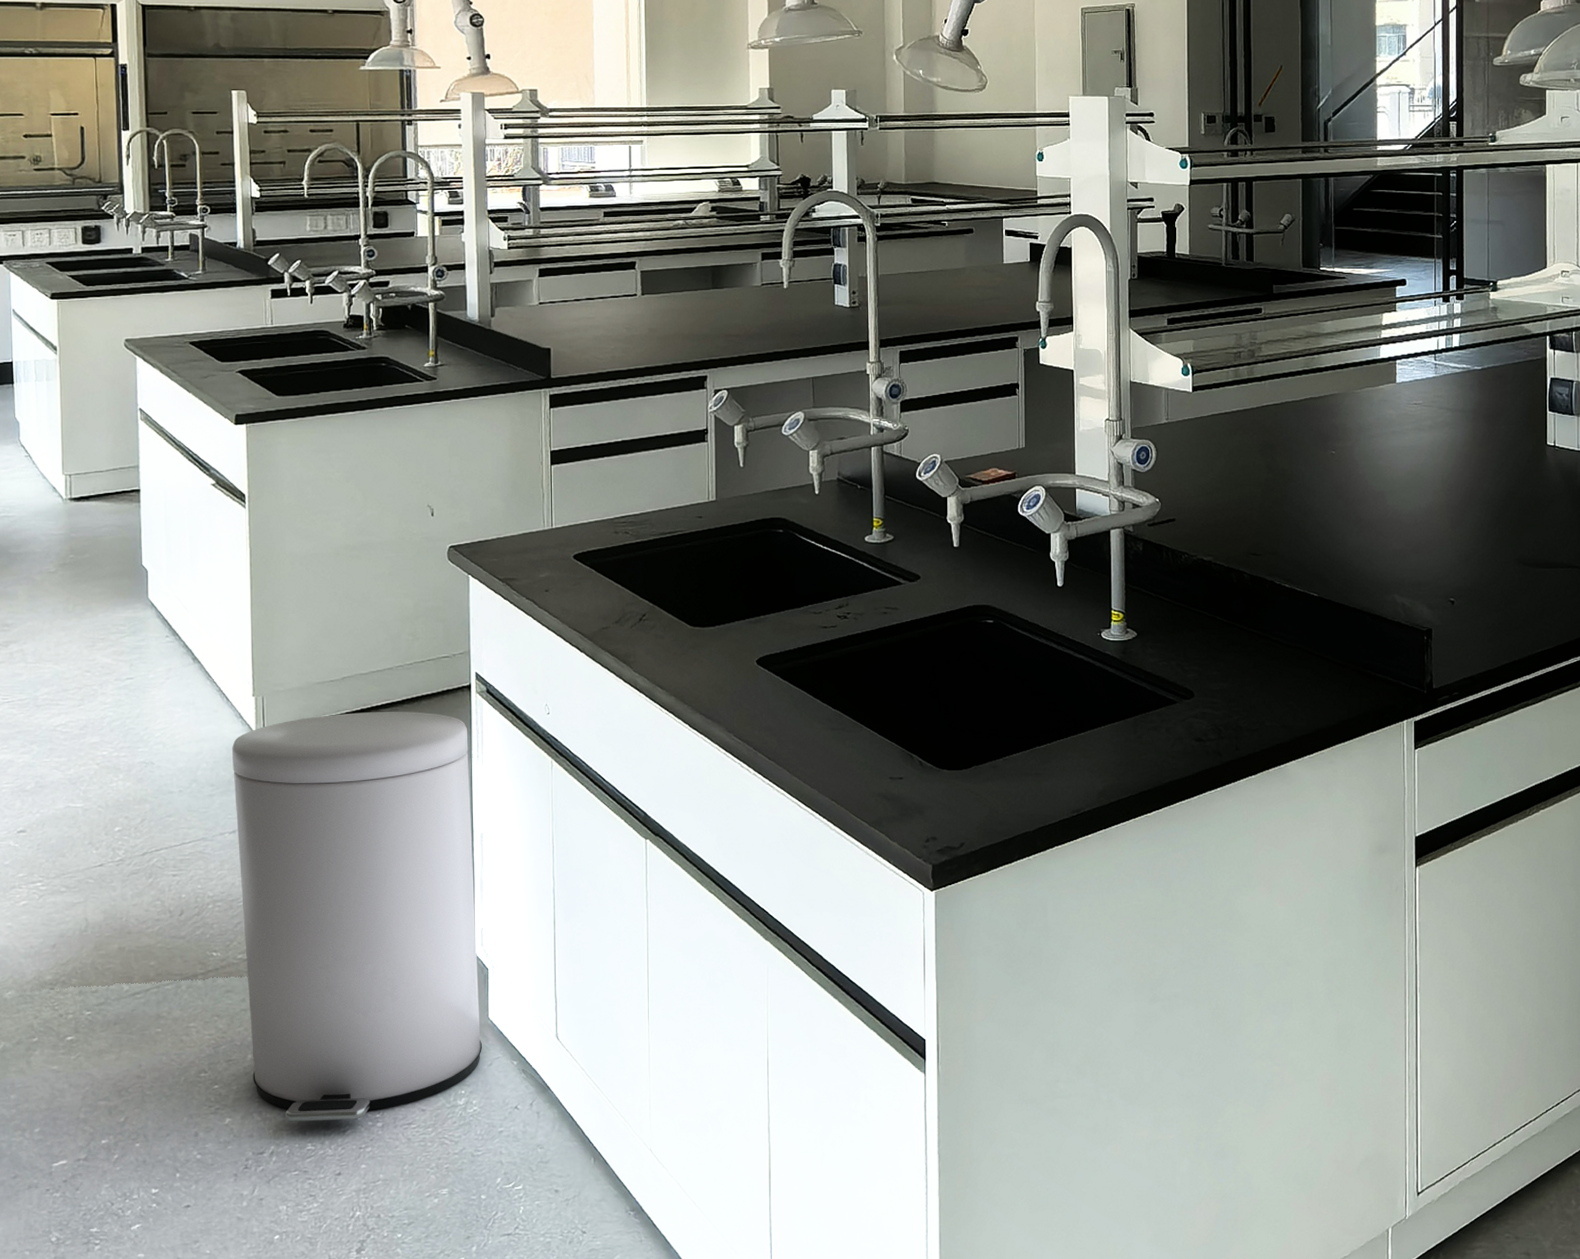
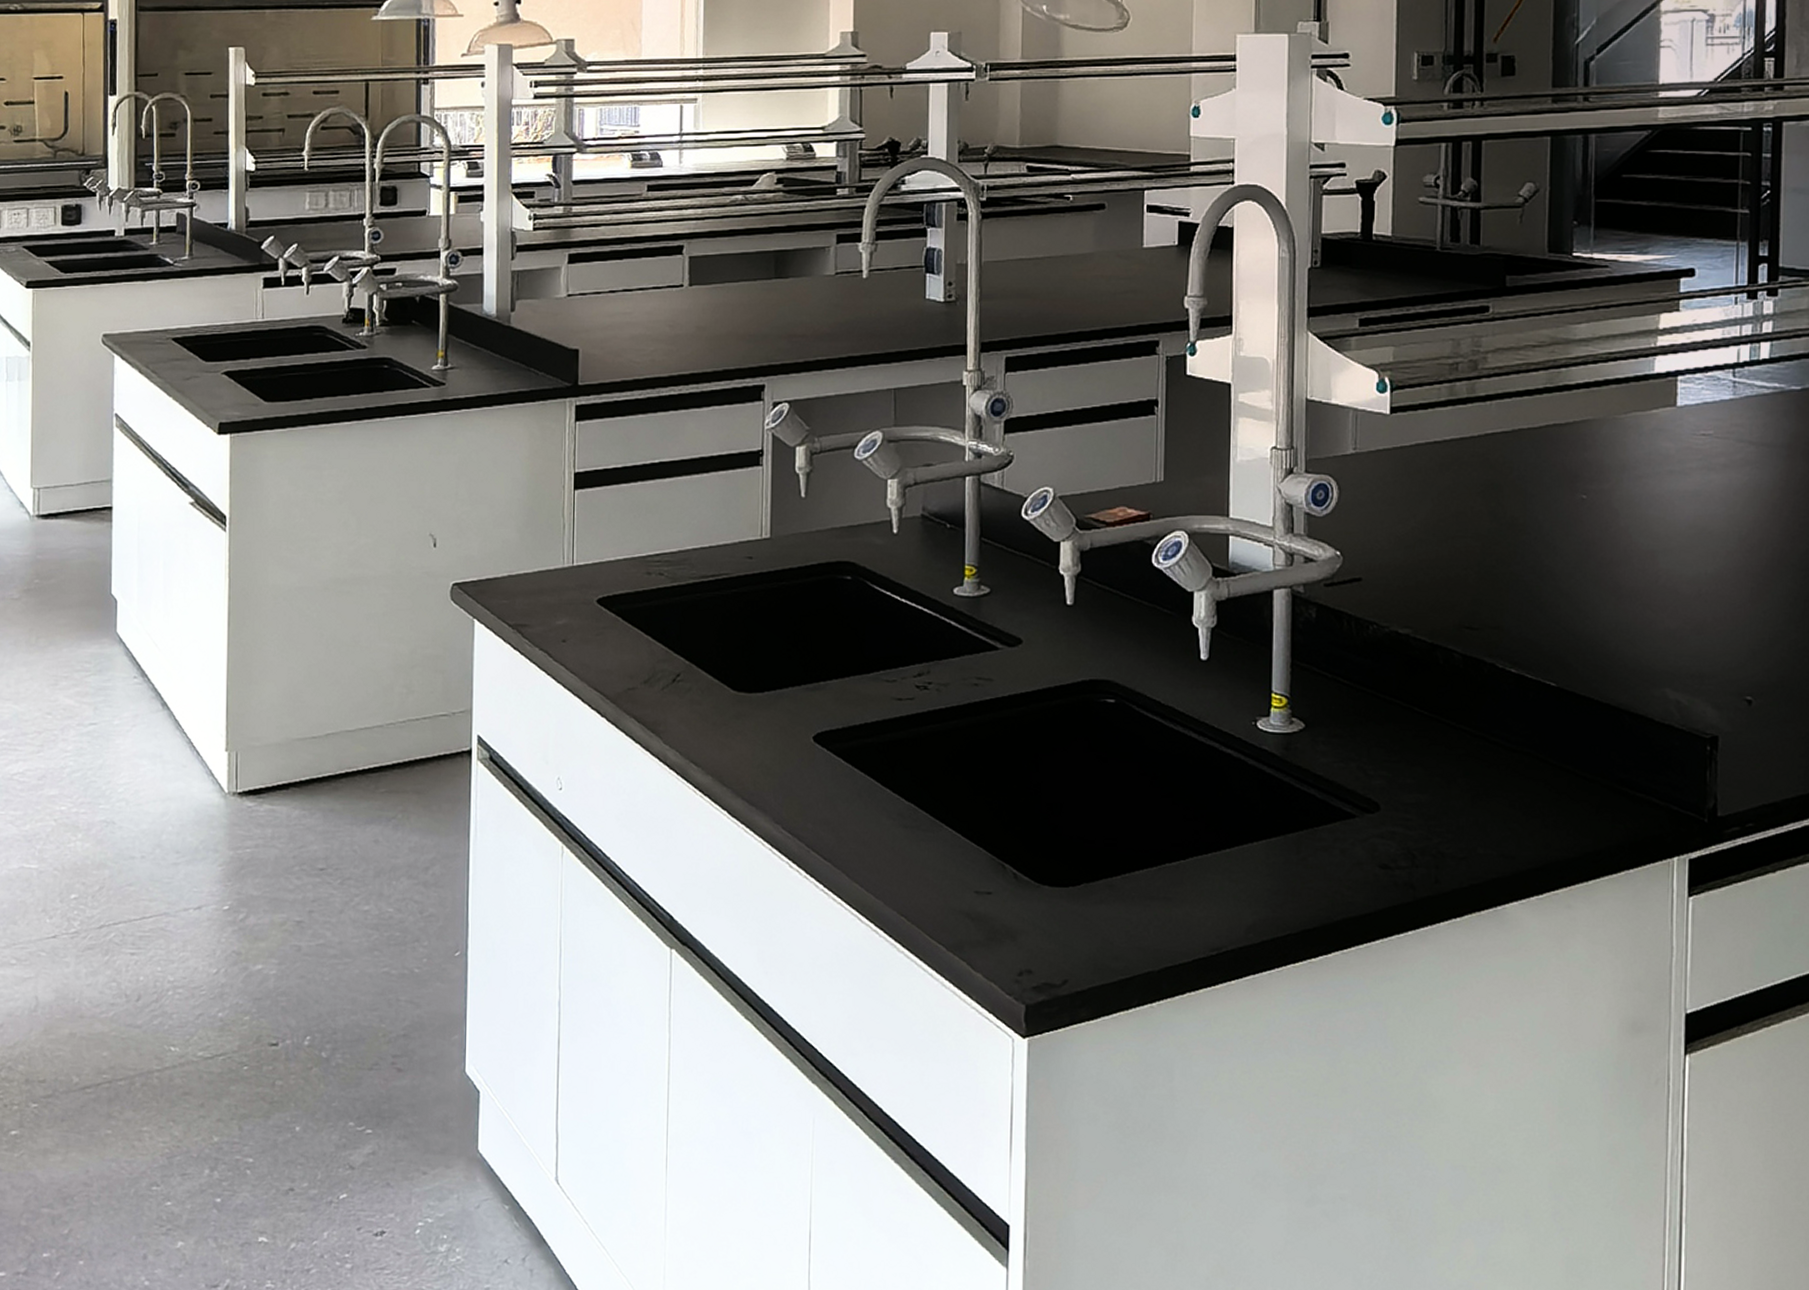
pedal bin: present [231,711,482,1122] -> none [200,776,469,1257]

